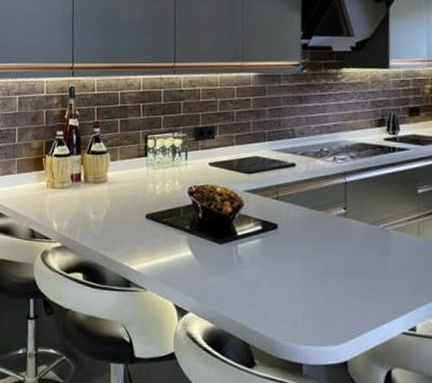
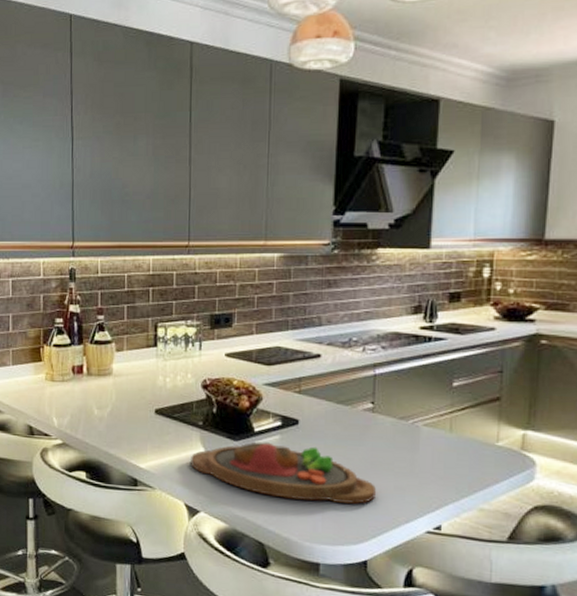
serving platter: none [179,245,352,305] -> present [191,441,376,504]

